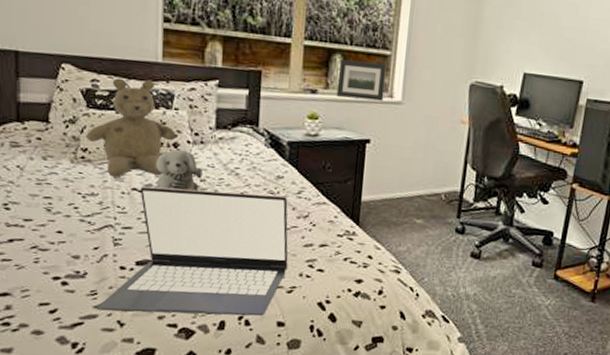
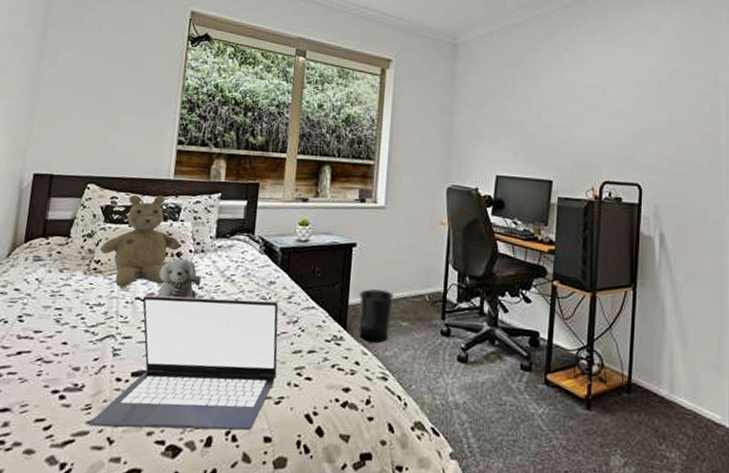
picture frame: present [336,59,387,101] -> none [325,170,371,207]
waste bin: none [372,186,408,239] -> present [358,289,393,343]

